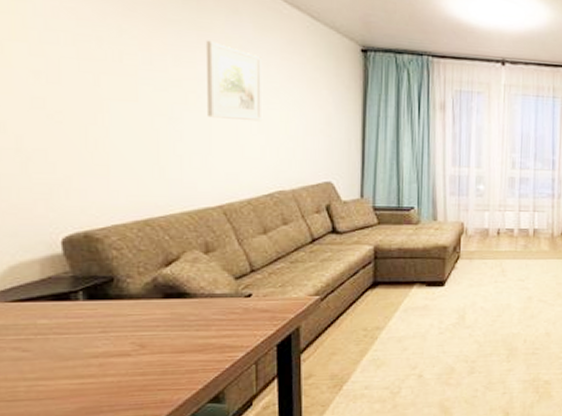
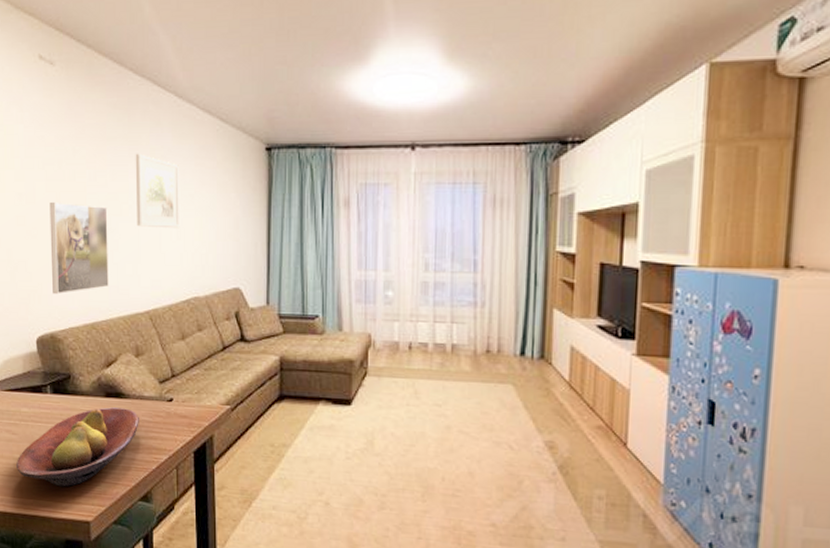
fruit bowl: none [29,308,209,403] -> present [16,407,139,487]
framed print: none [83,83,169,189] -> present [49,201,109,295]

